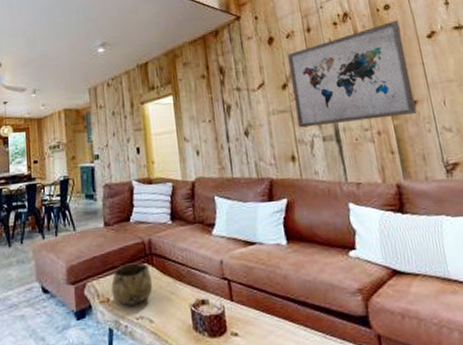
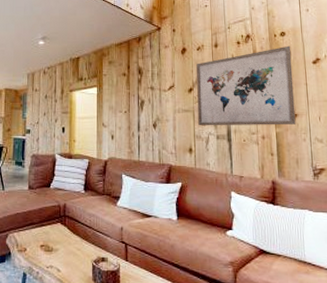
decorative bowl: present [111,262,152,305] -> none [29,222,63,255]

